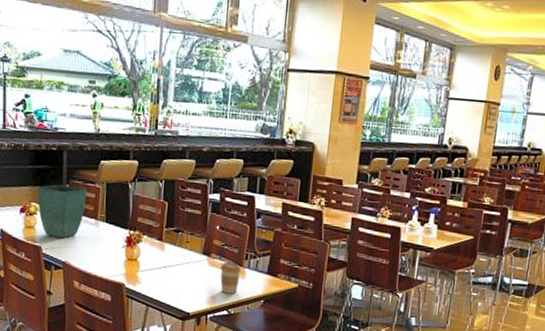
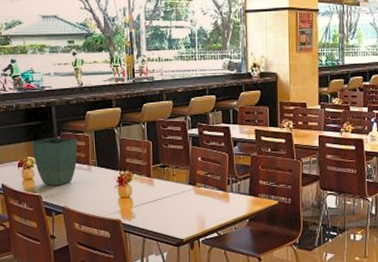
coffee cup: present [220,261,242,294] -> none [206,188,226,217]

